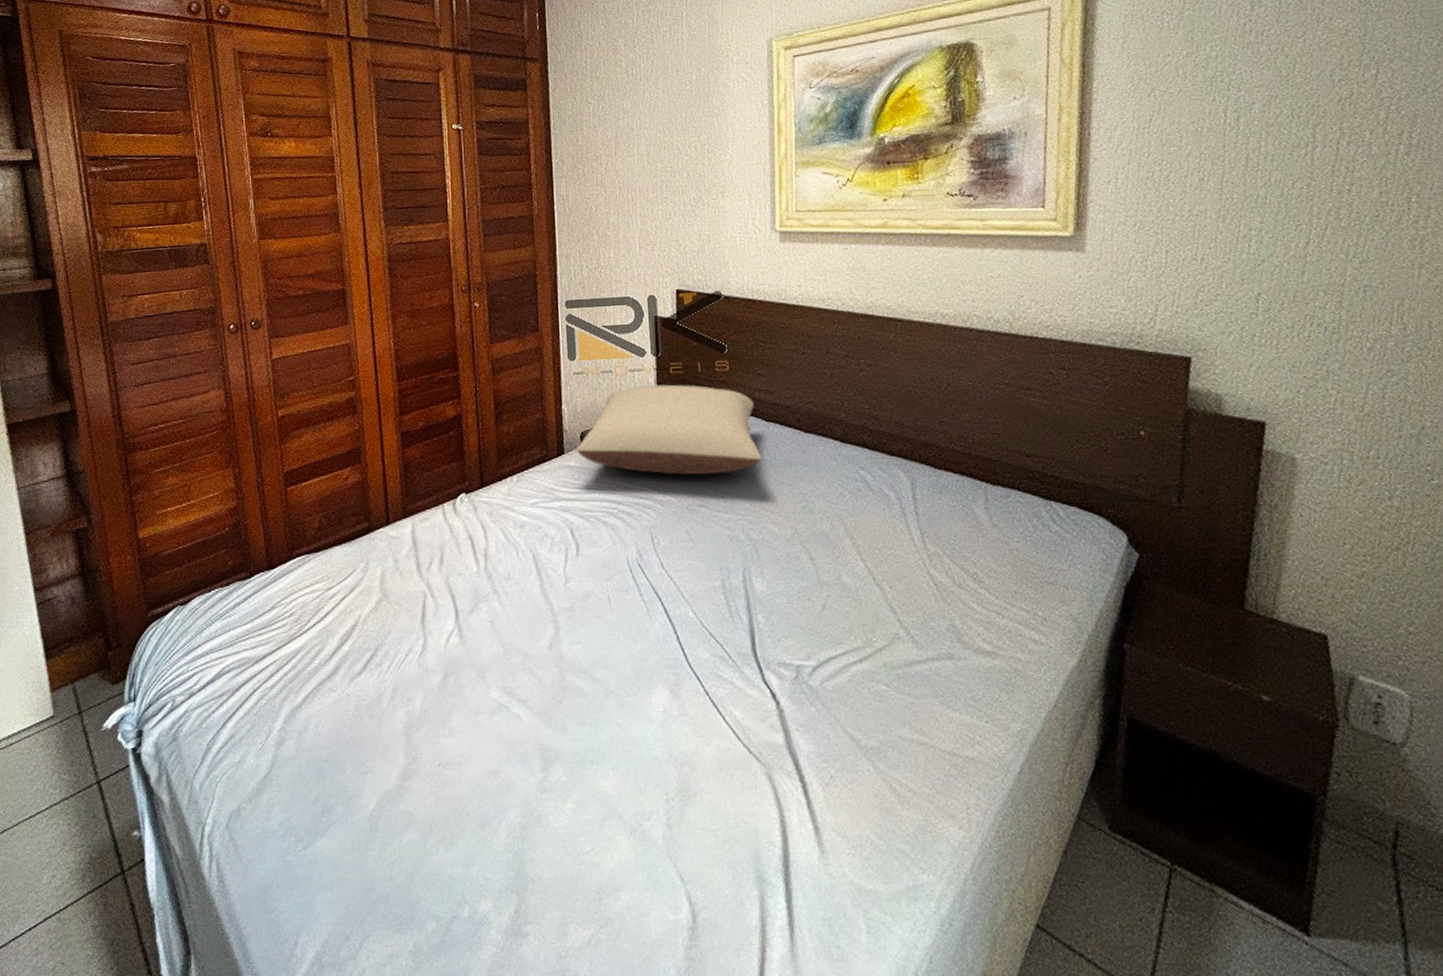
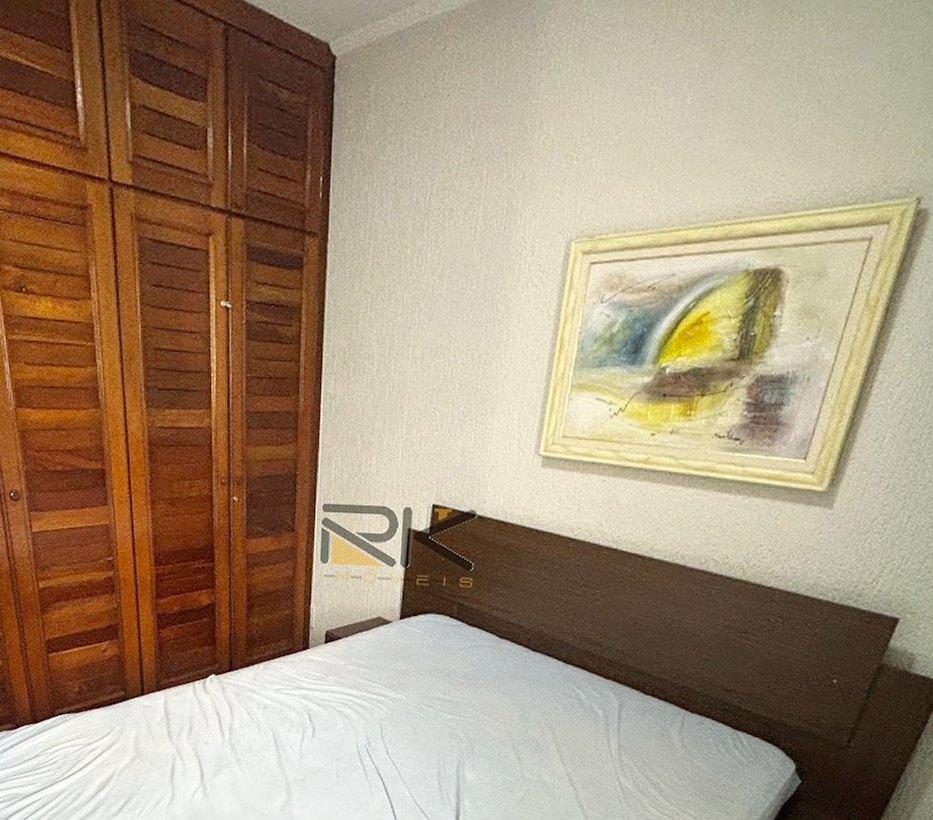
pillow: present [577,384,762,475] -> none [321,593,491,680]

